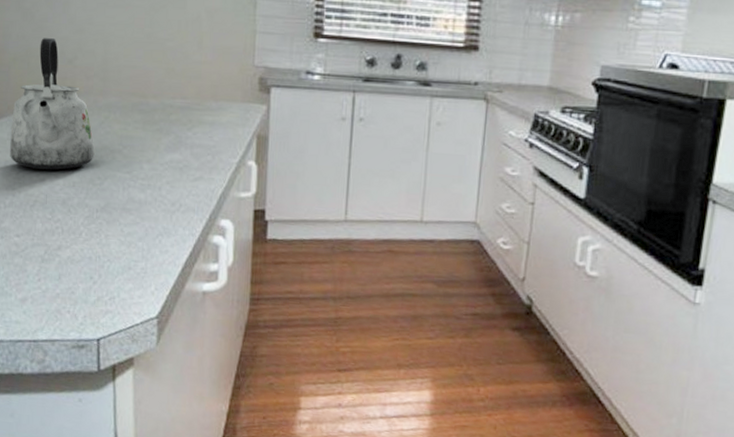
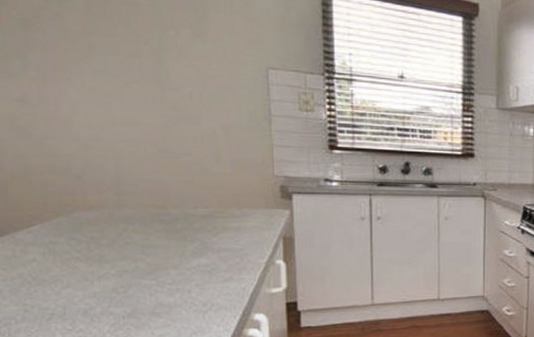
kettle: present [10,38,95,170] -> none [15,155,115,283]

